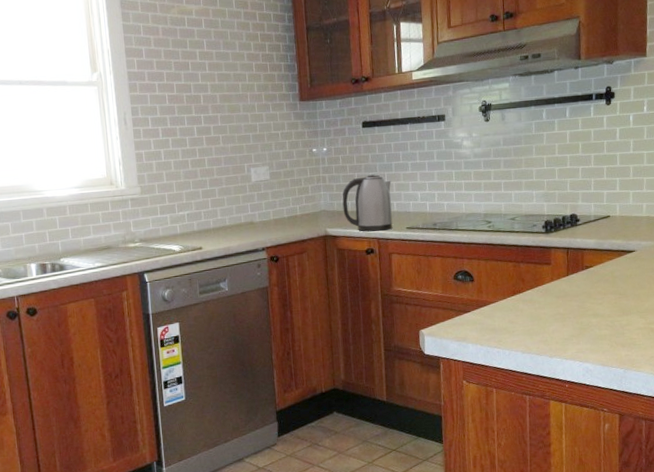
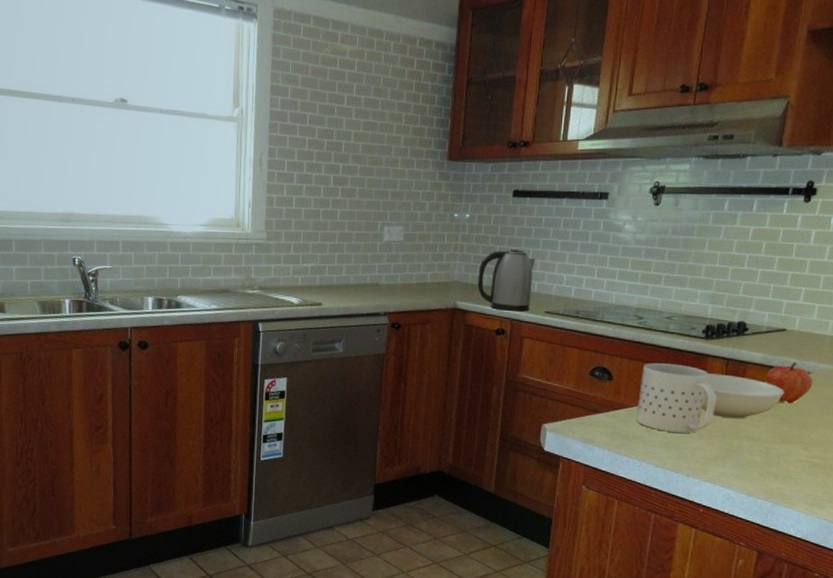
mug: none [497,259,564,321] -> present [635,363,717,433]
bowl: none [552,262,617,301] -> present [702,373,784,419]
fruit: none [600,243,639,280] -> present [765,362,813,404]

